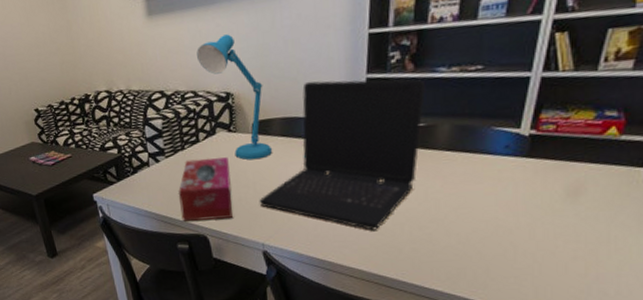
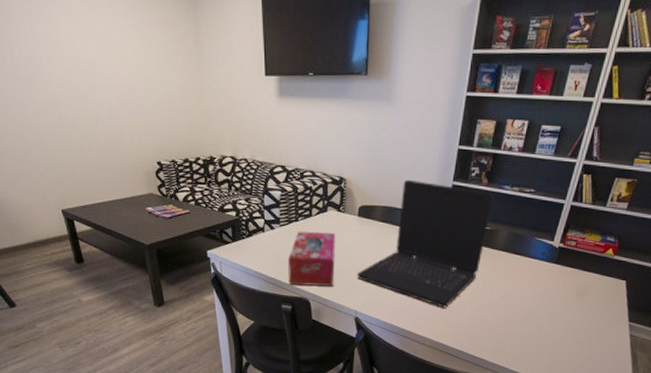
desk lamp: present [197,34,272,160] -> none [319,127,372,239]

